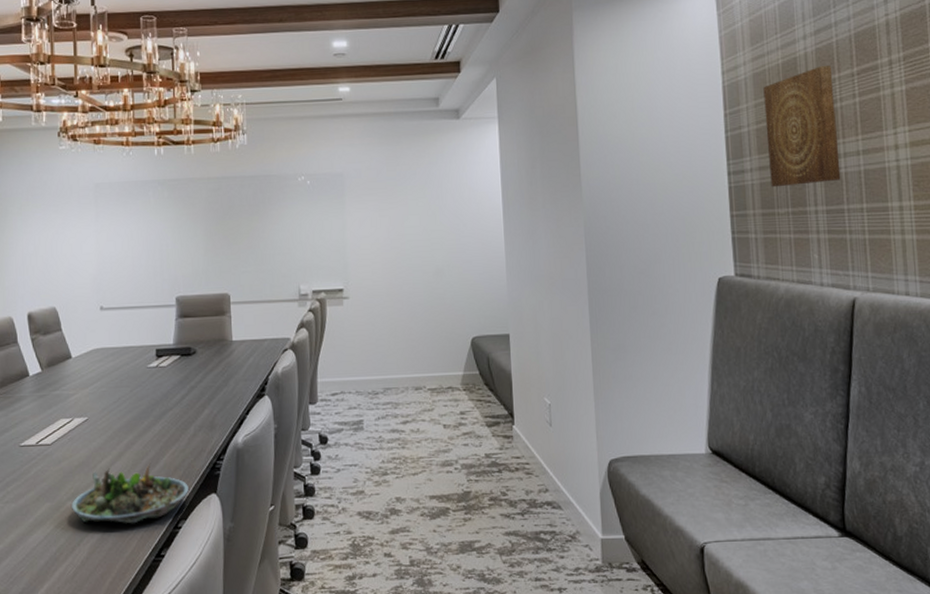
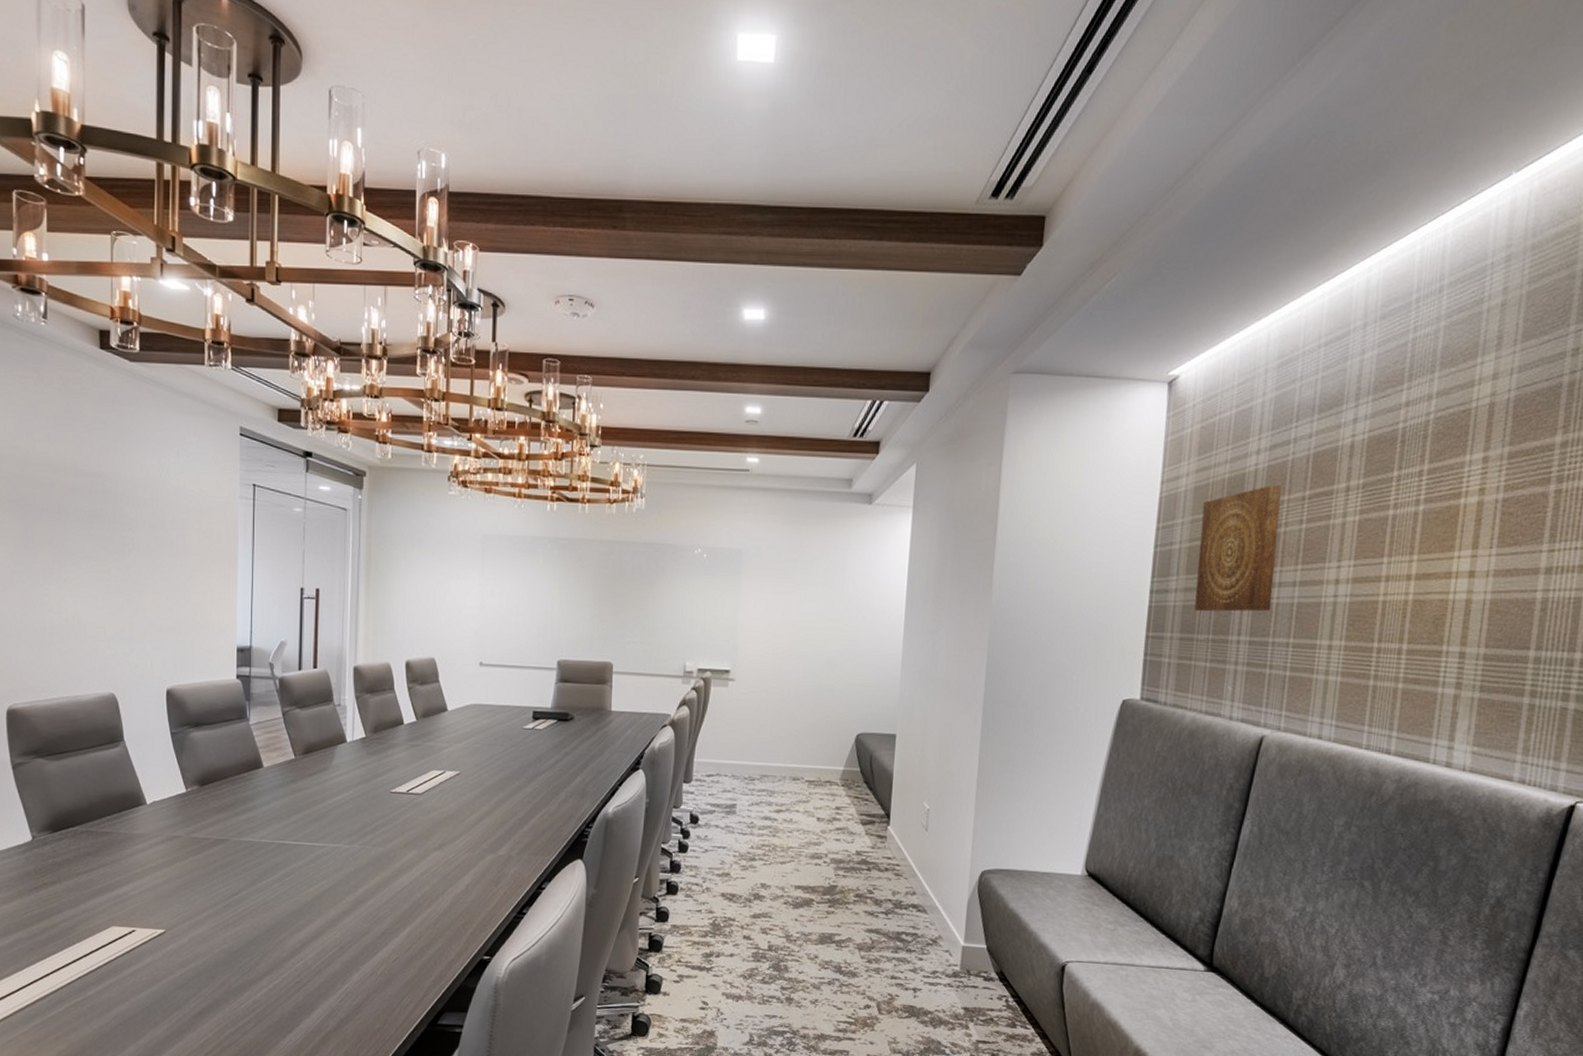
succulent planter: present [70,463,190,524] -> none [437,823,556,880]

